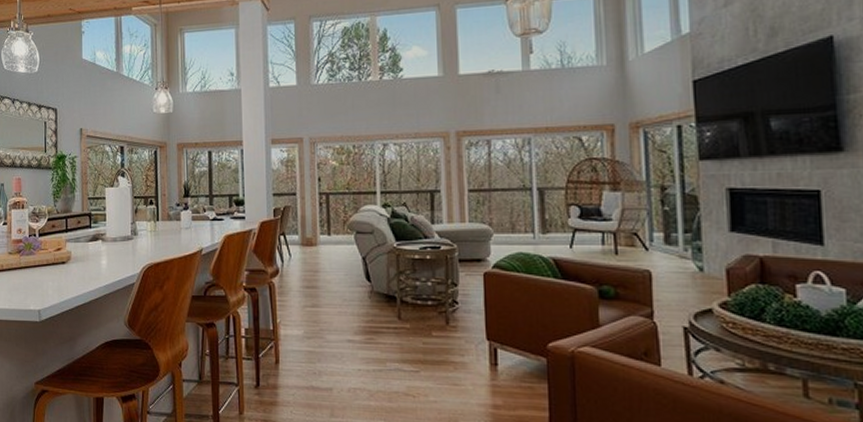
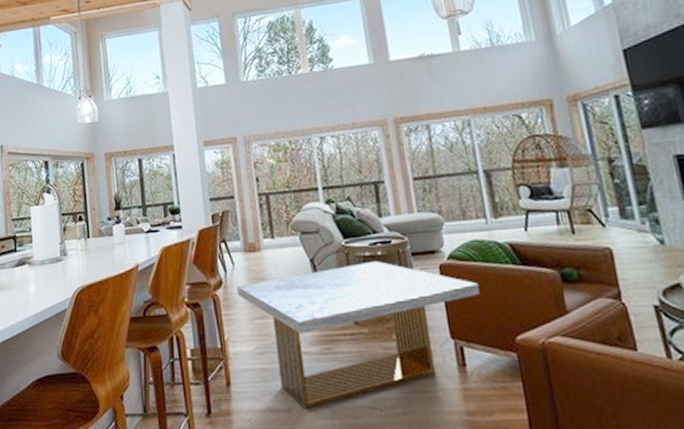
coffee table: none [292,264,519,390] -> present [237,261,480,410]

